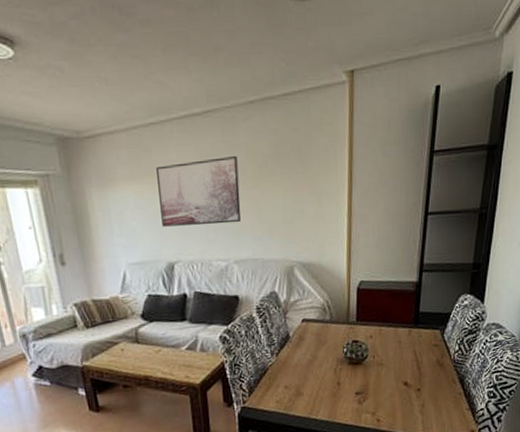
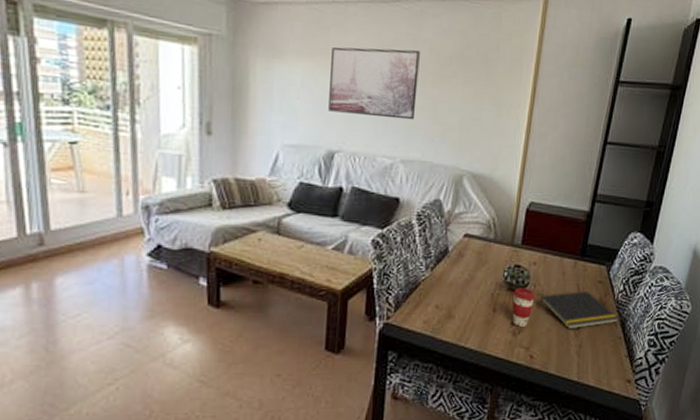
coffee cup: none [354,360,376,395] -> present [512,288,536,327]
notepad: none [379,356,458,392] -> present [538,292,619,330]

